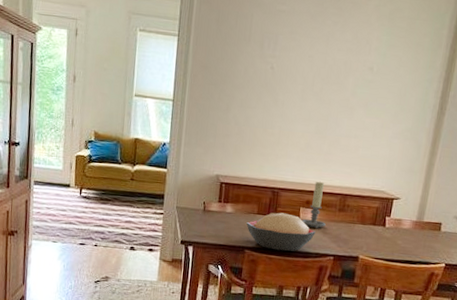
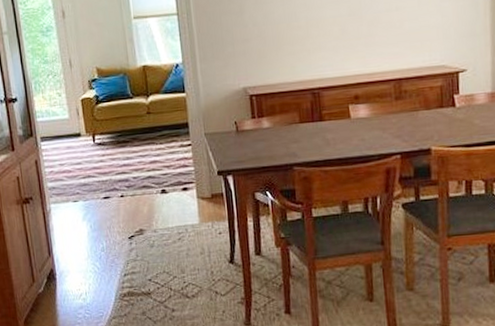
decorative bowl: present [246,212,316,252] -> none [289,115,373,161]
candle holder: present [301,181,326,229] -> none [353,70,383,126]

